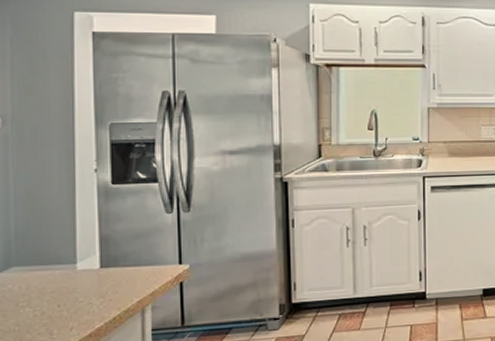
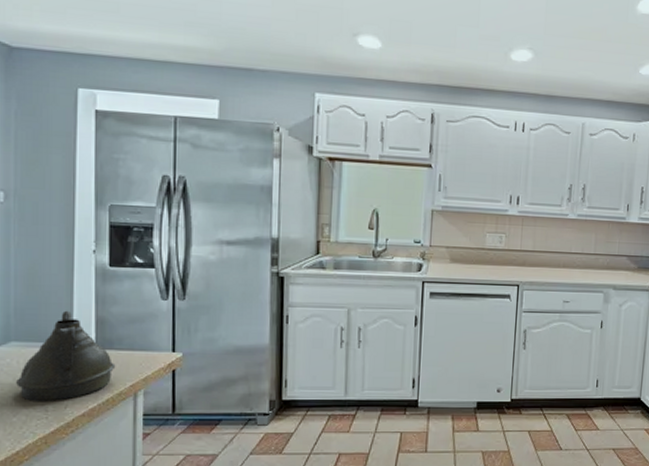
teapot: none [19,231,122,327] -> present [16,310,116,403]

